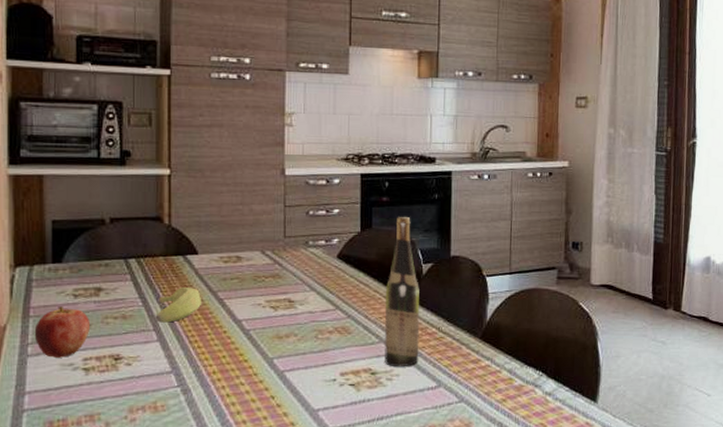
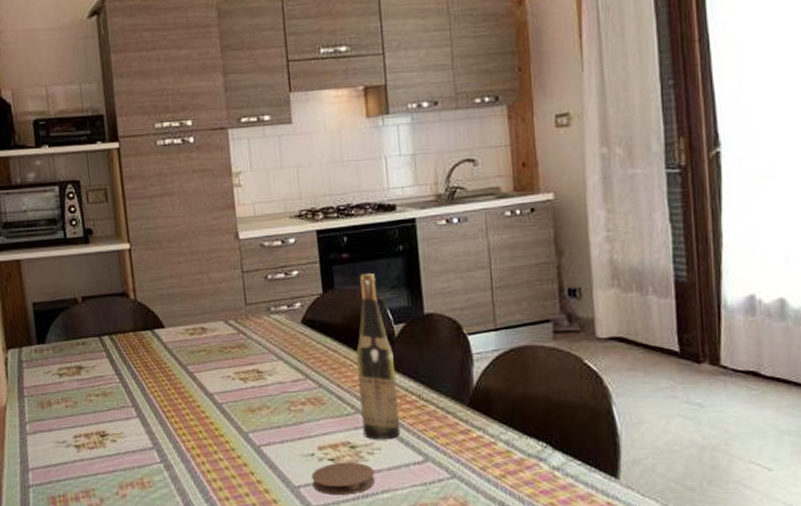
apple: present [34,306,90,358] -> none [29,386,76,435]
banana: present [155,287,201,323] -> none [132,362,173,399]
coaster: none [331,387,391,417] -> present [311,462,376,494]

